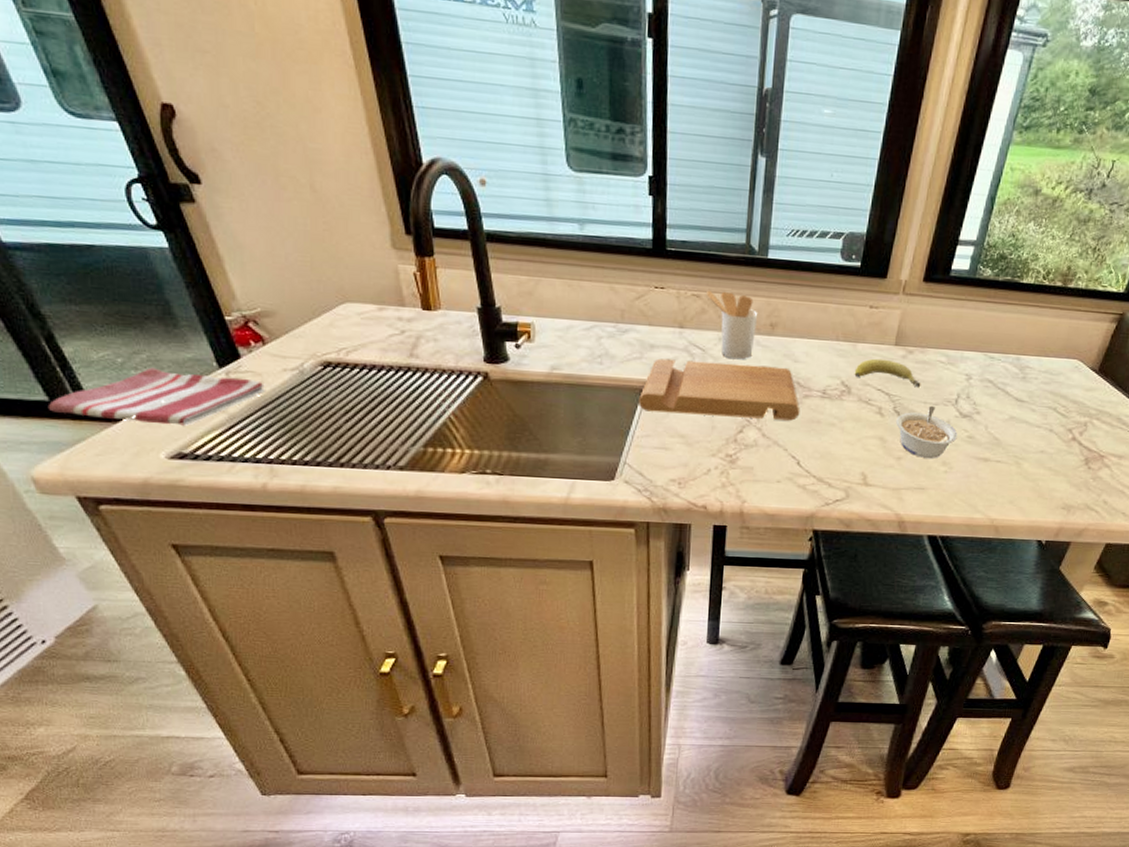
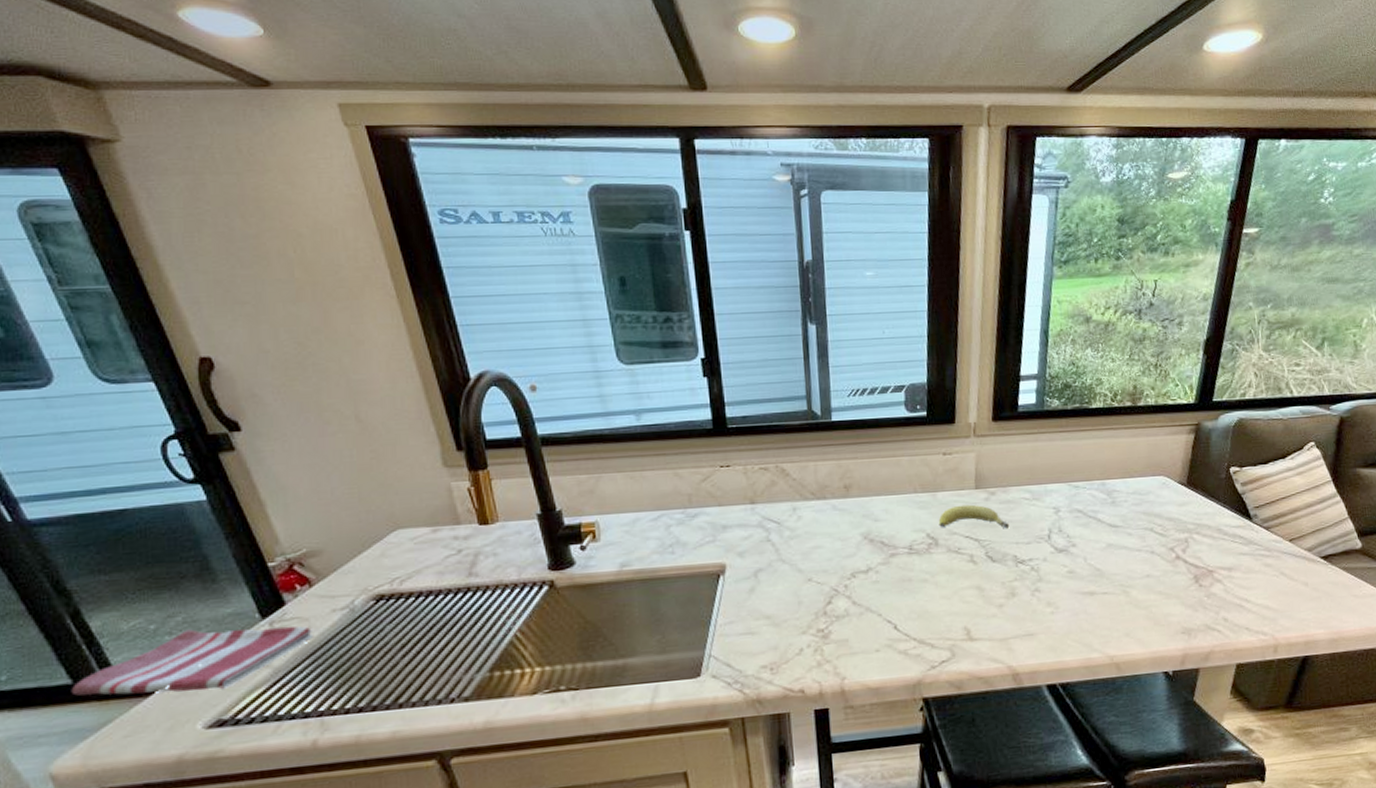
cutting board: present [638,358,800,421] -> none [716,528,889,596]
utensil holder: present [707,290,758,360] -> none [774,460,831,528]
legume: present [896,405,958,458] -> none [990,545,1057,602]

